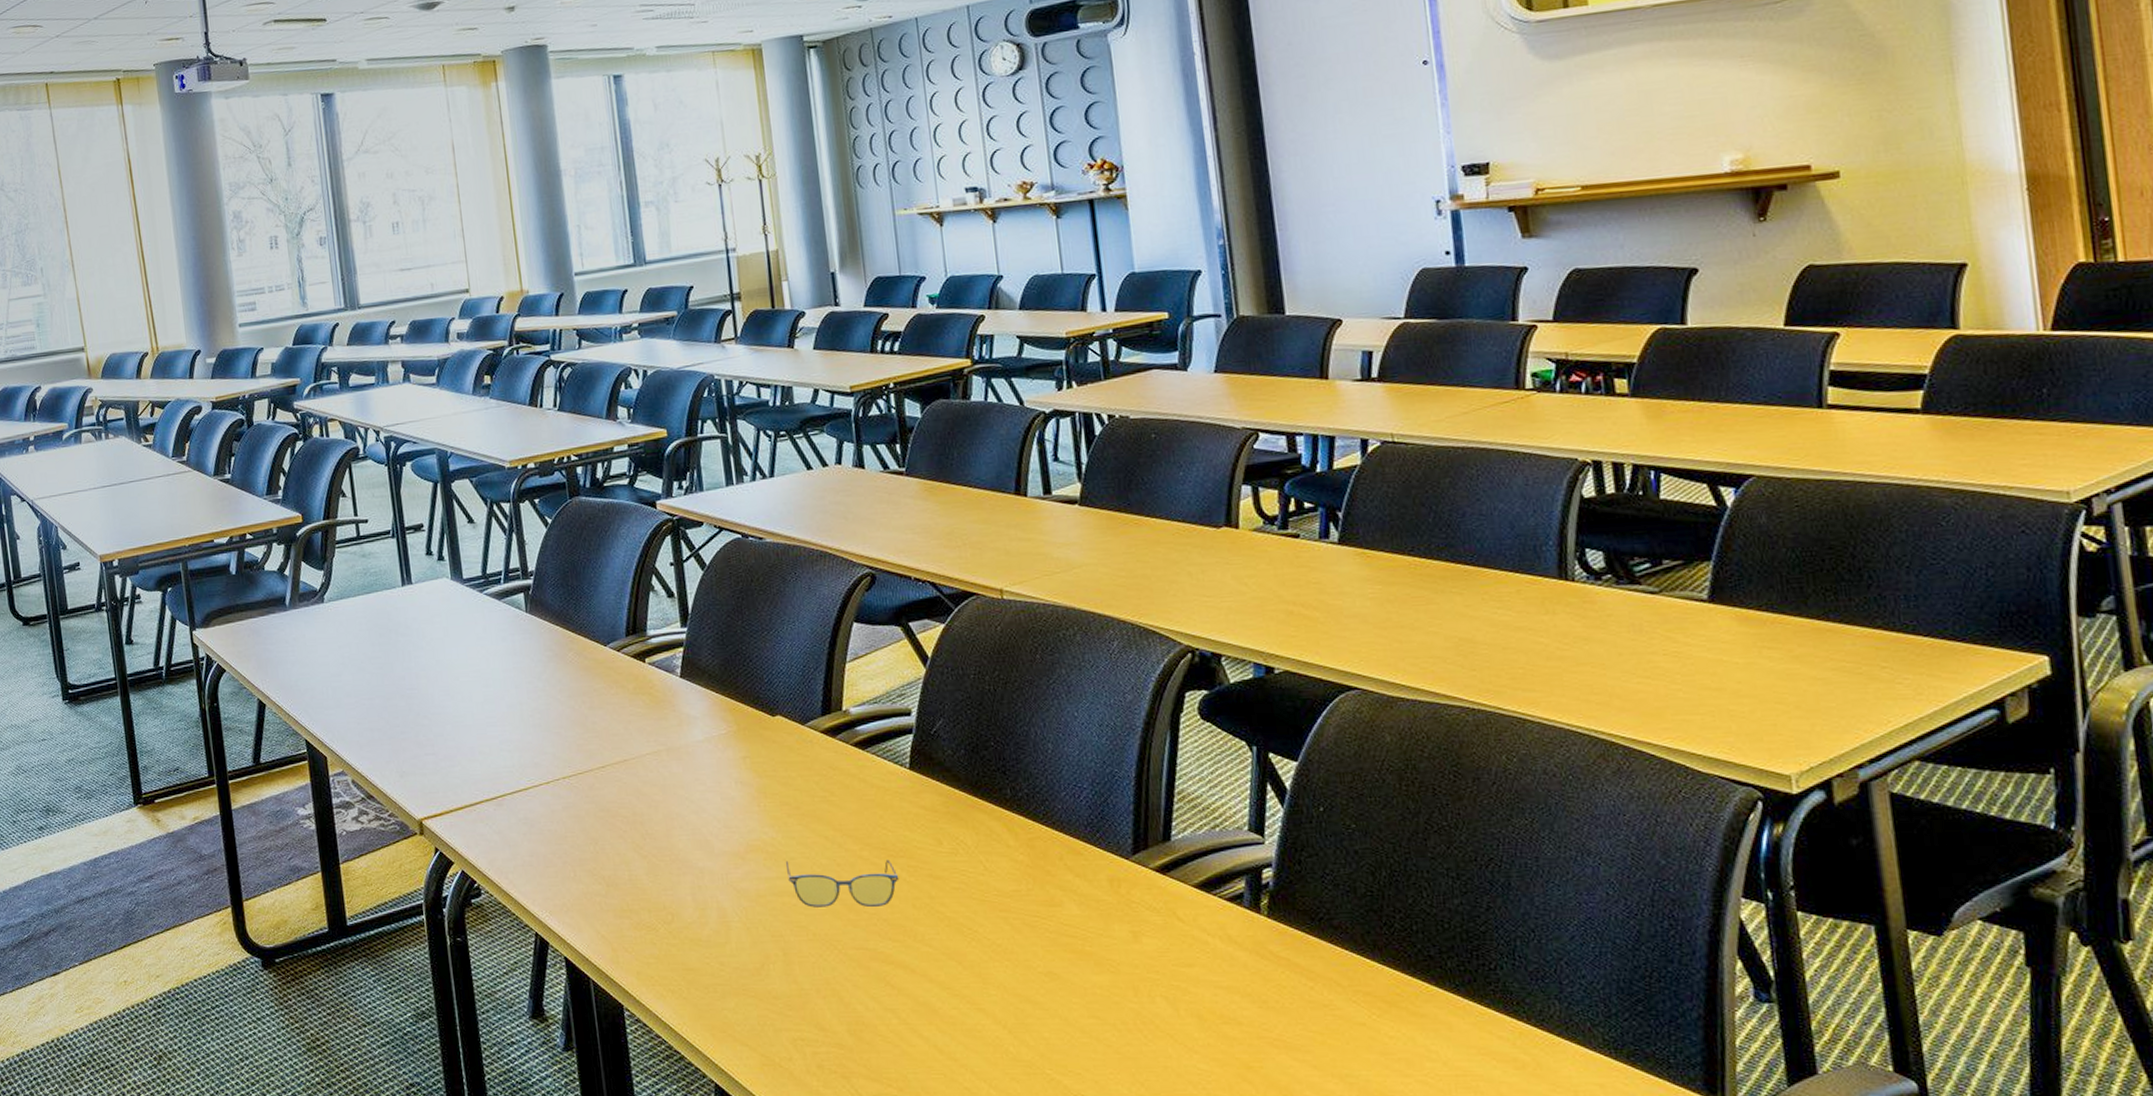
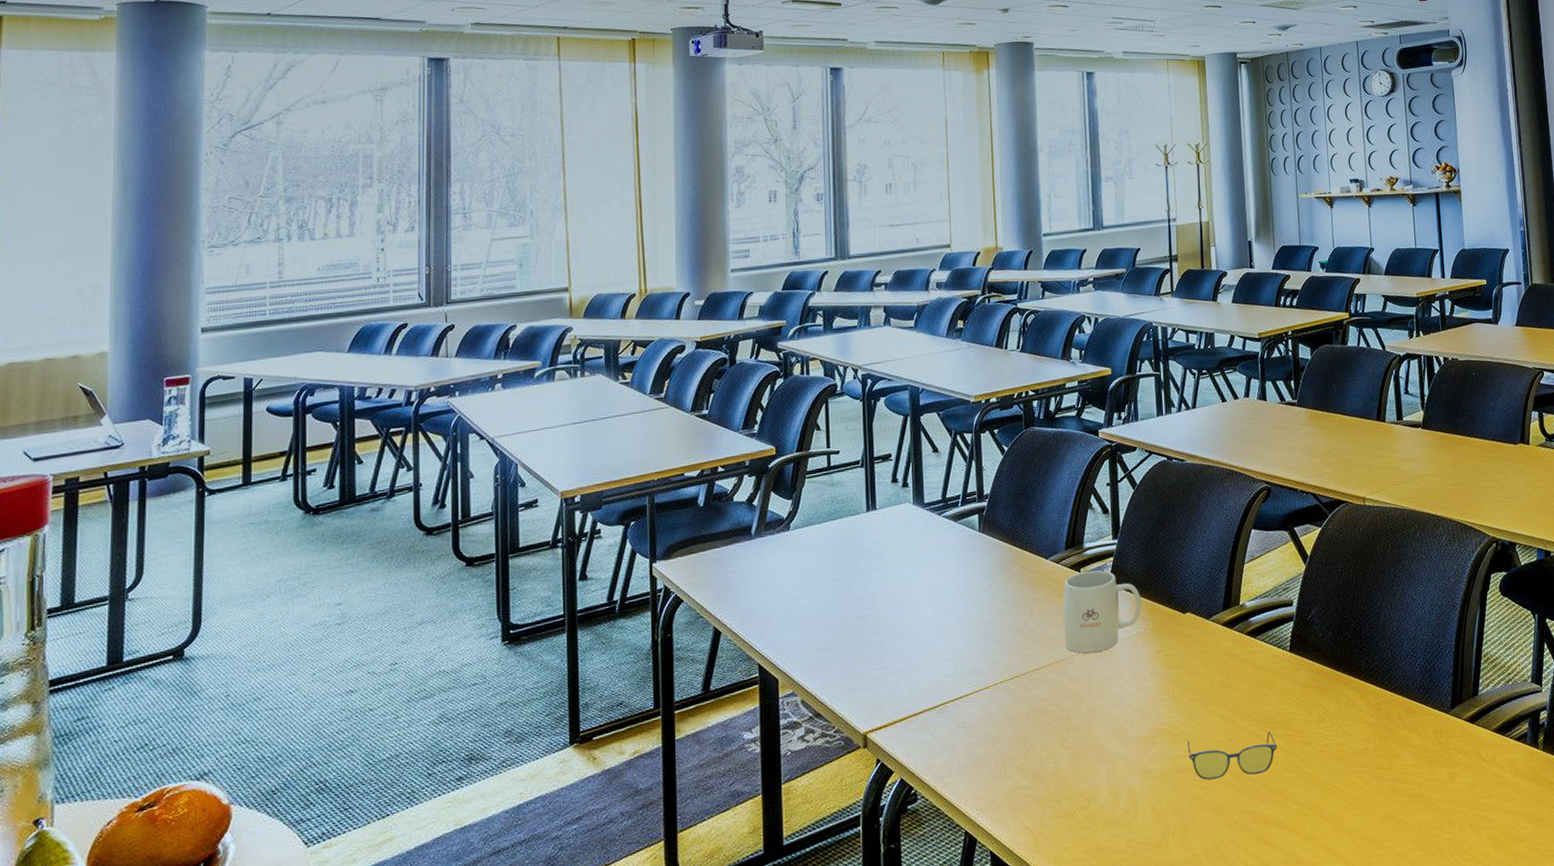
mug: none [626,661,721,754] -> present [1062,570,1142,654]

